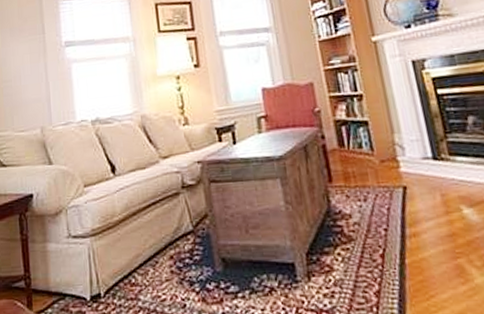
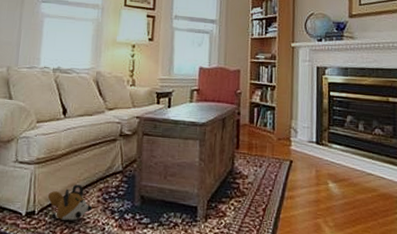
plush toy: none [111,254,167,301] -> present [47,184,93,221]

